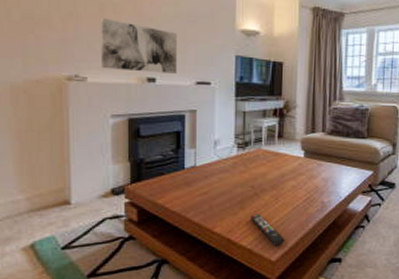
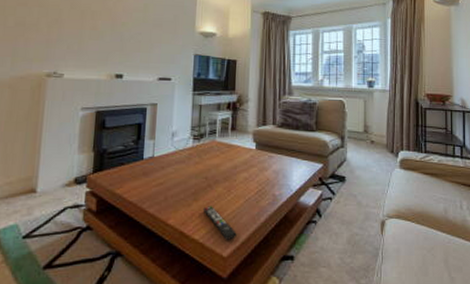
wall art: present [101,18,177,74] -> none [77,23,144,71]

